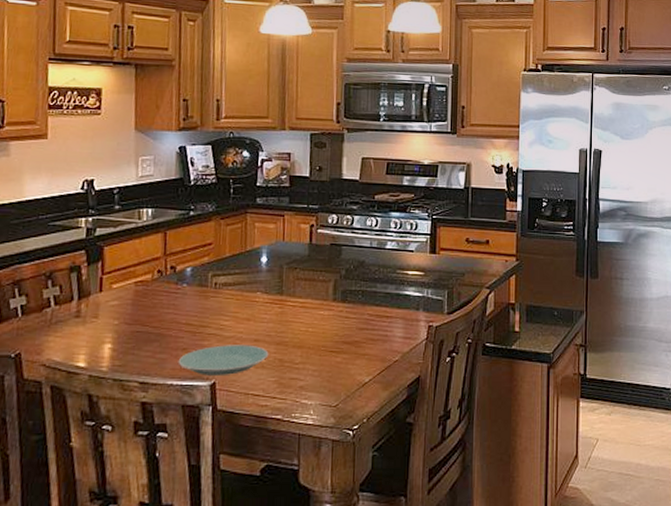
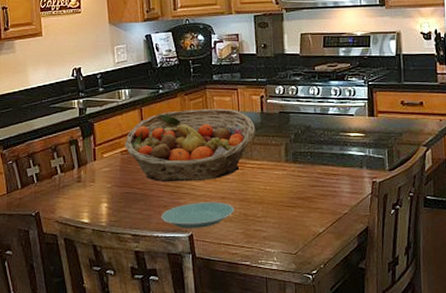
fruit basket: none [140,236,301,321] -> present [124,109,255,182]

